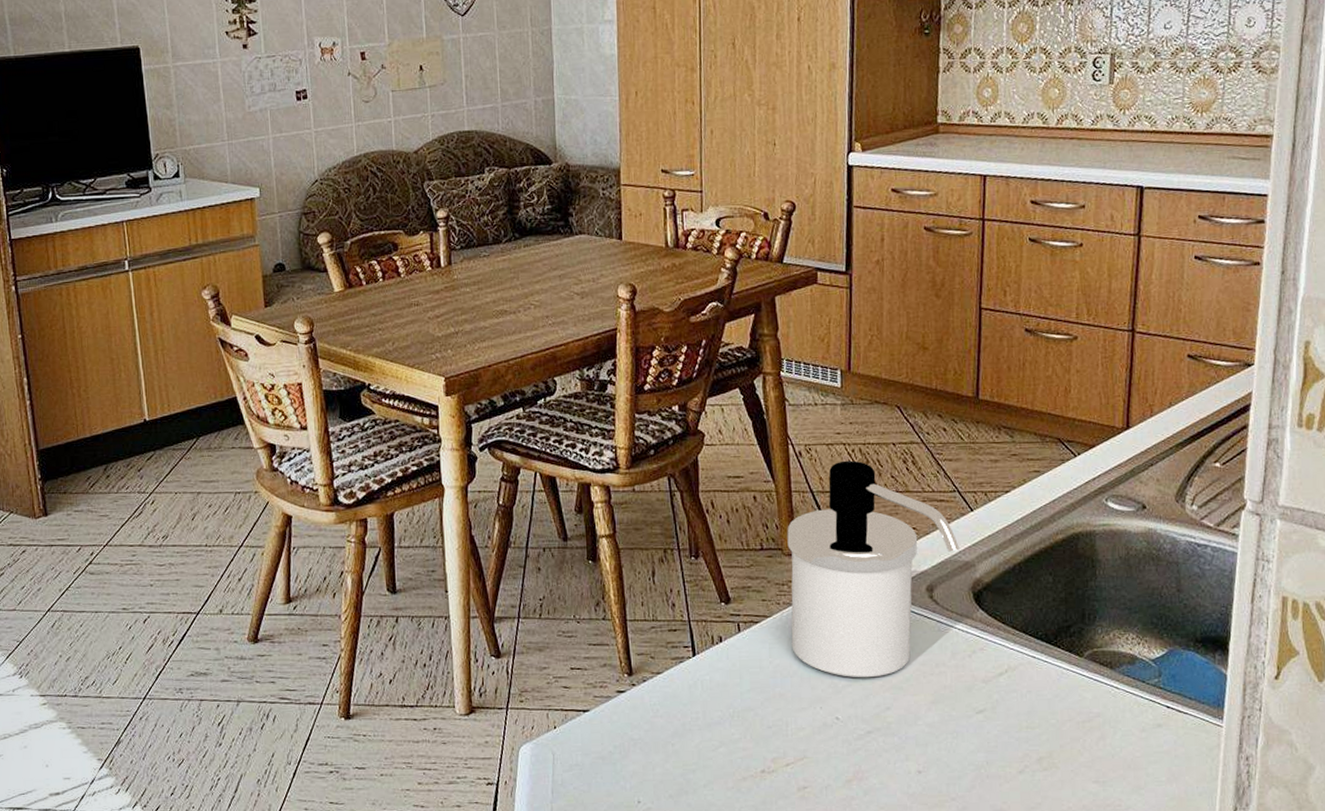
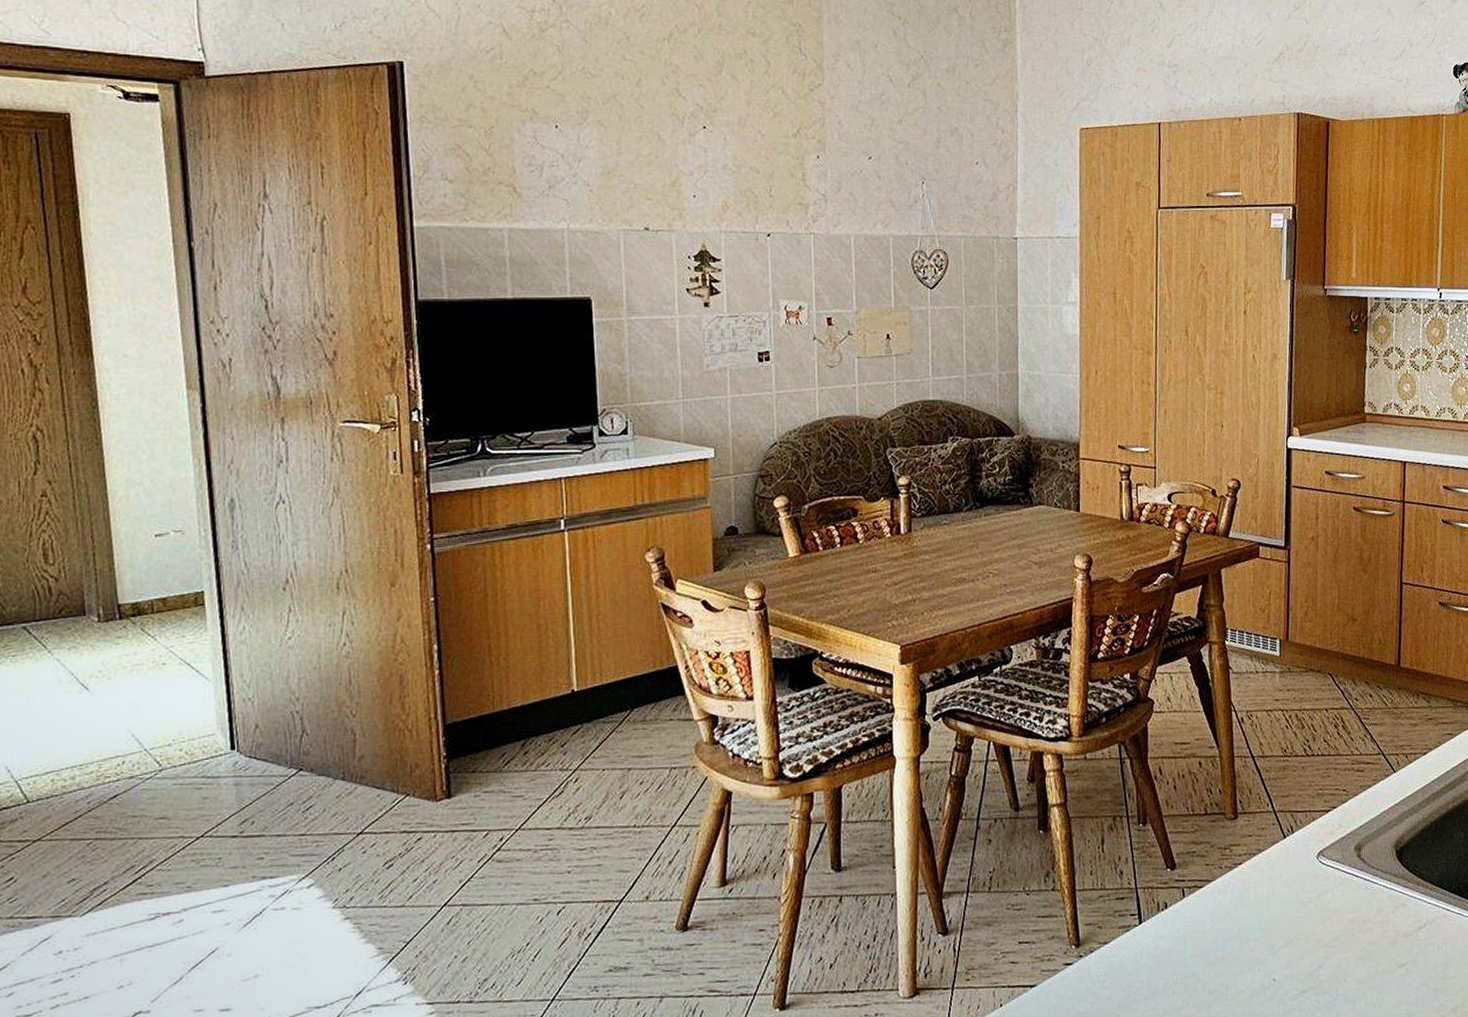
soap dispenser: present [787,460,960,678] -> none [1229,726,1384,938]

